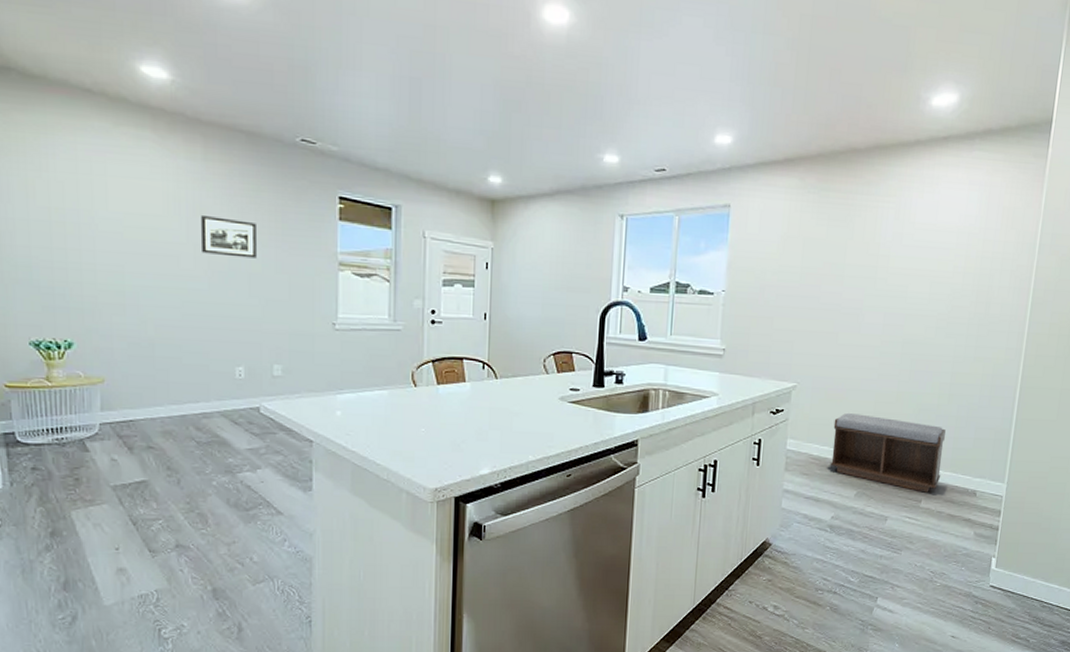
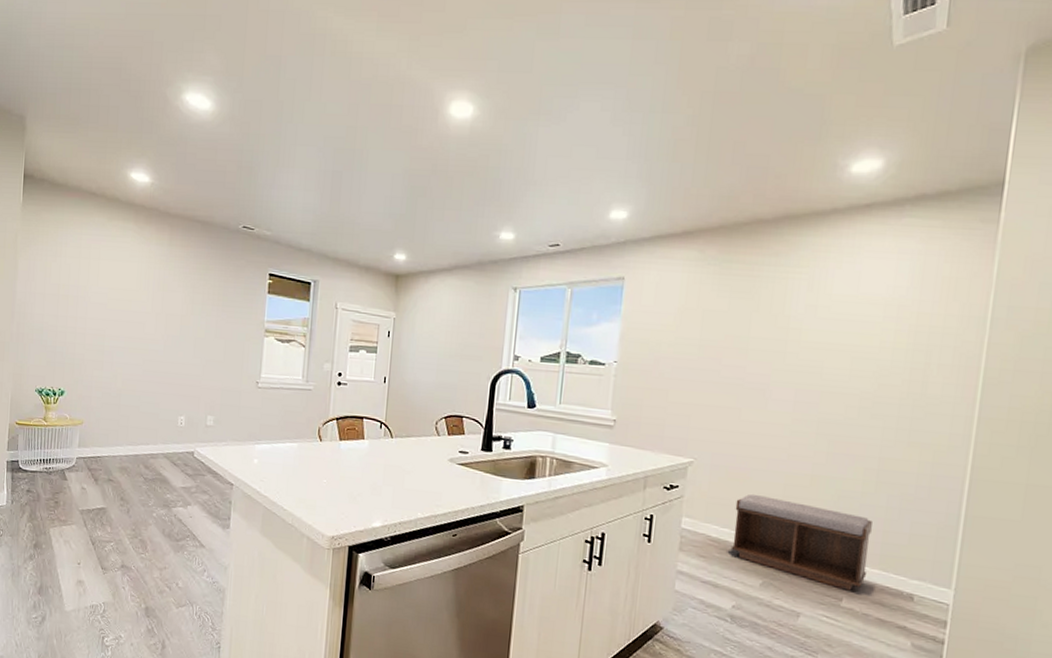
picture frame: present [201,214,256,258] -> none [162,289,204,325]

